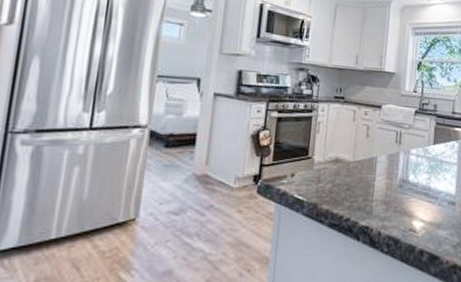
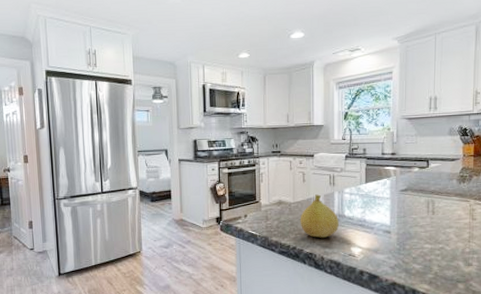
fruit: none [357,153,403,207] -> present [300,194,340,238]

